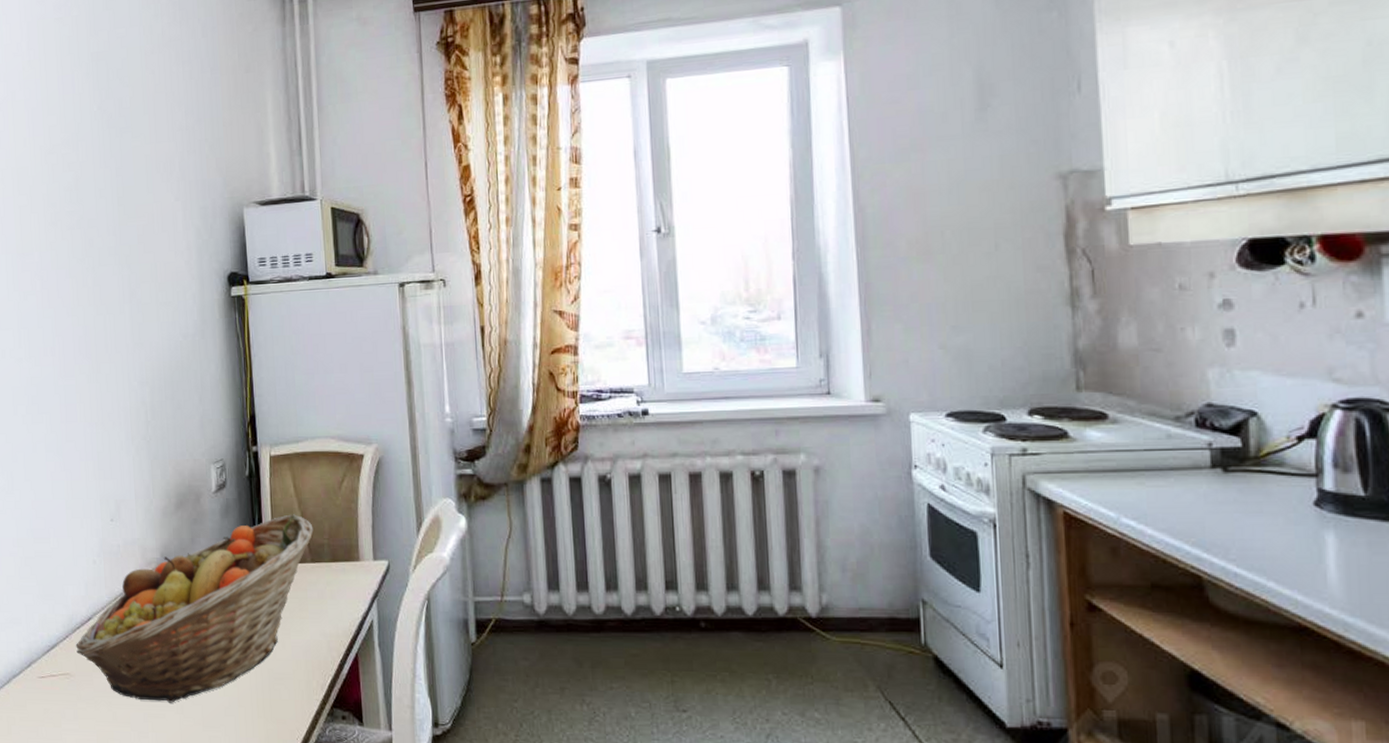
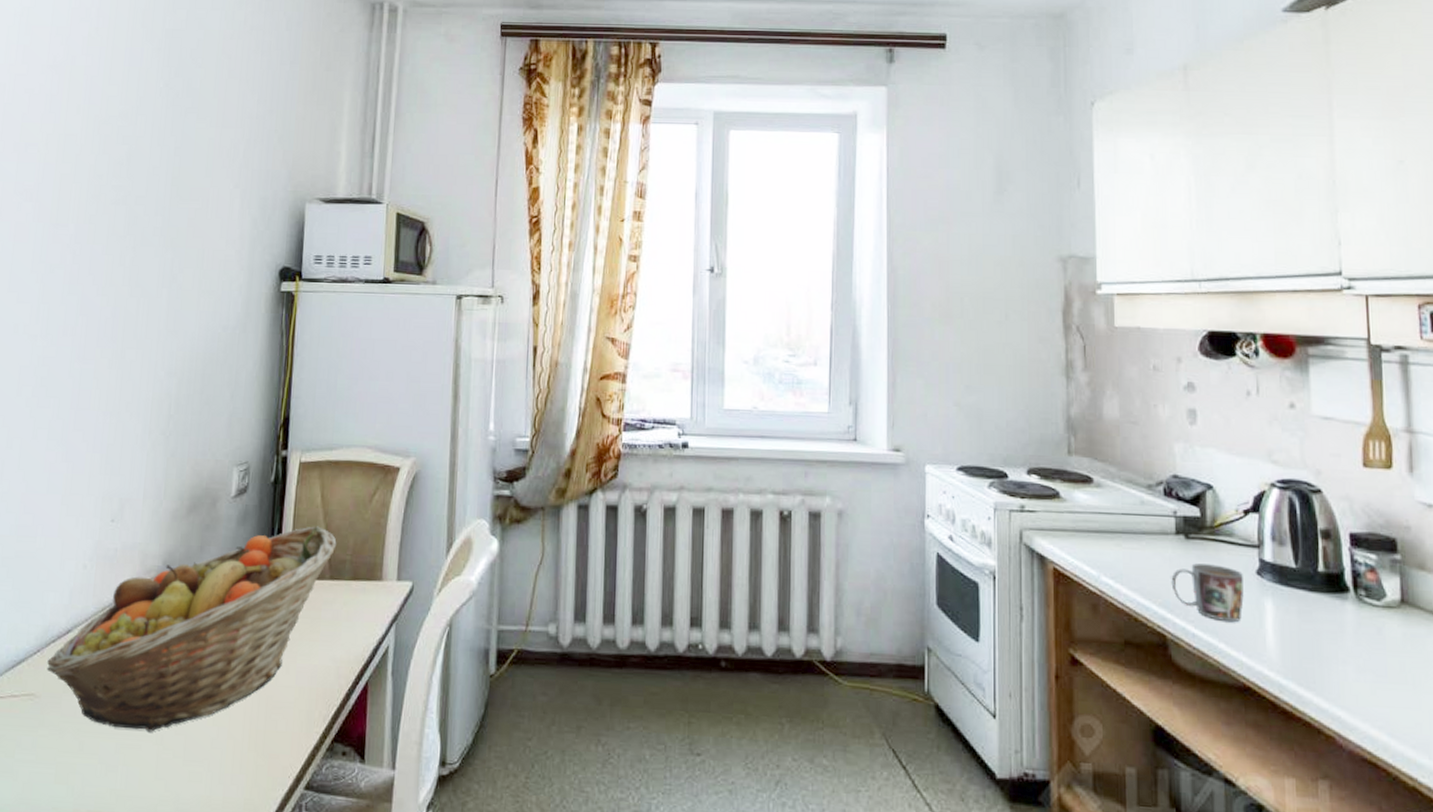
mug: none [1206,498,1298,558] -> present [1171,563,1244,622]

